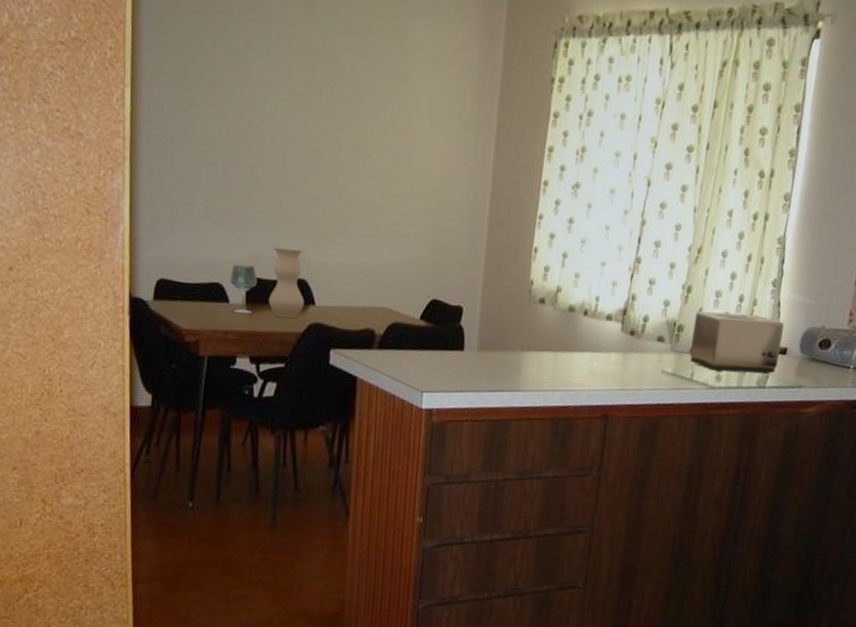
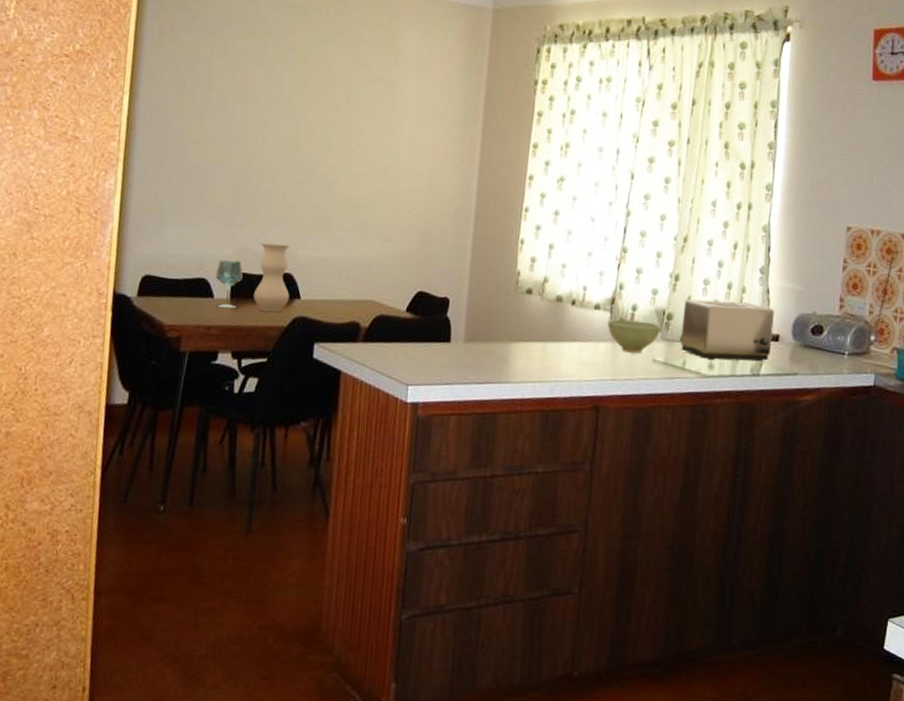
bowl: none [618,330,672,364] -> present [607,319,662,354]

